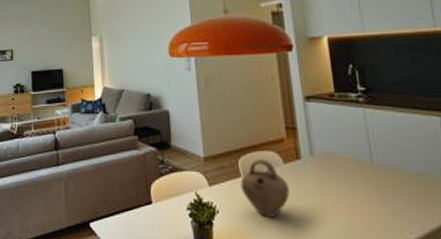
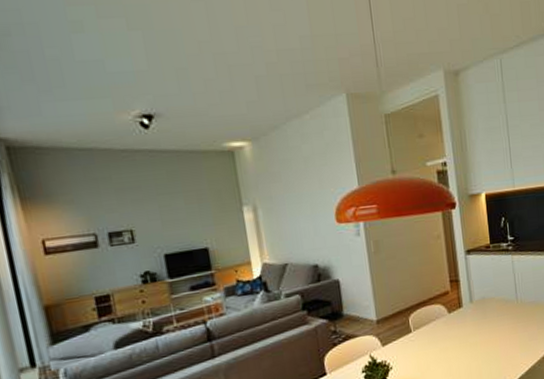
jug: present [240,158,290,217] -> none [411,312,454,364]

